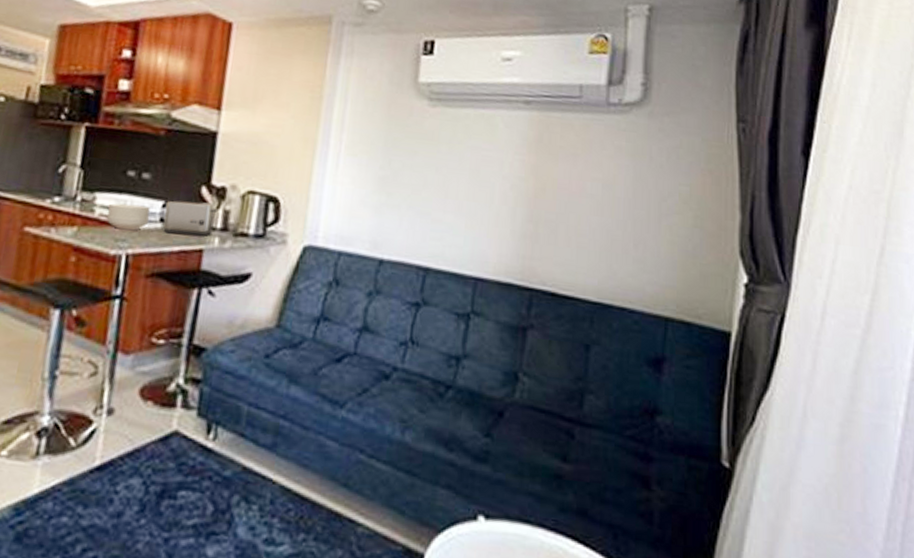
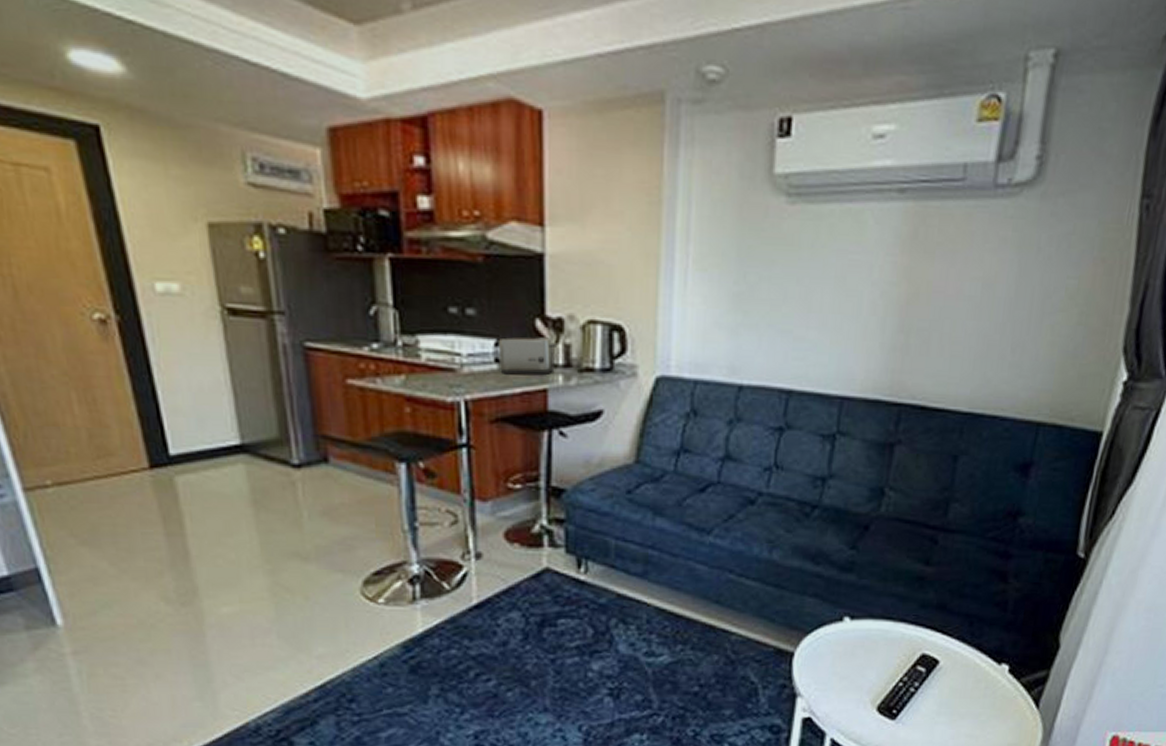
bowl: present [107,203,151,231] -> none [434,345,483,375]

